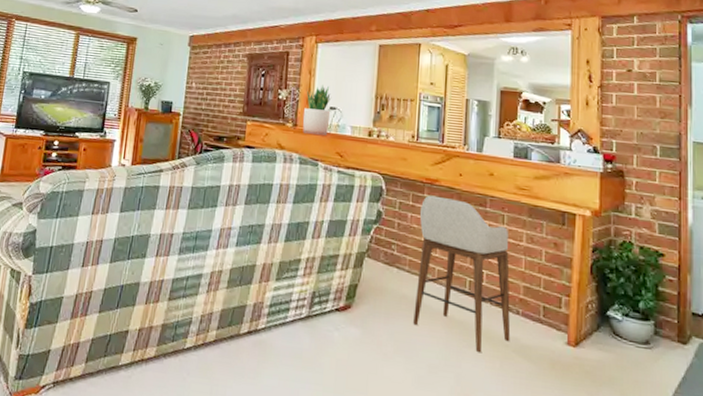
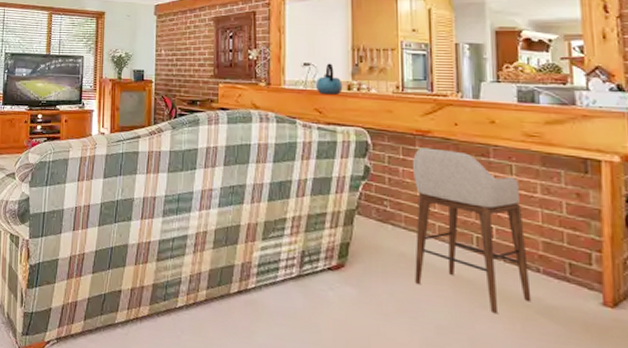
planter: present [302,85,332,137] -> none [275,41,305,93]
kettle: none [340,109,364,141] -> present [316,63,343,96]

